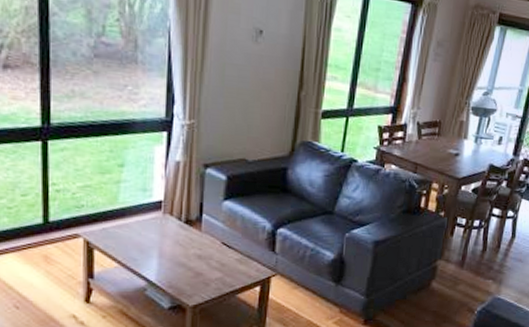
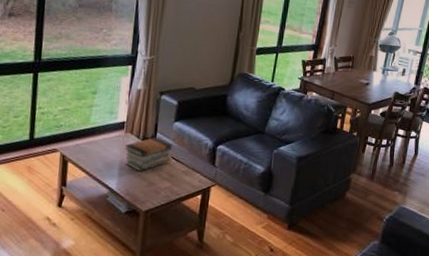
book stack: none [162,218,223,261] -> present [124,137,173,172]

